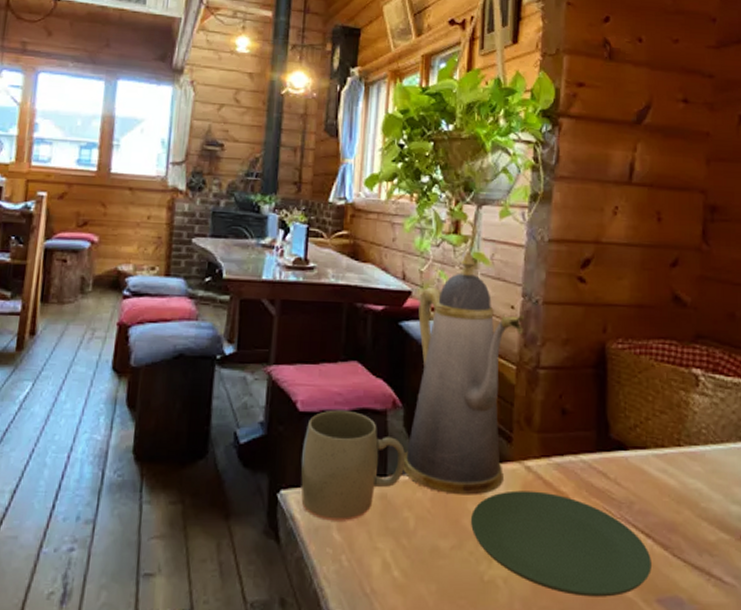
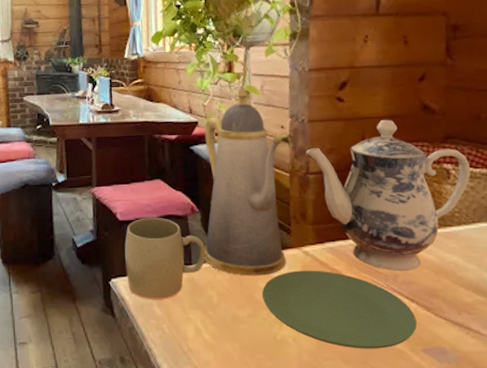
teapot: none [538,308,721,499] -> present [306,119,470,272]

